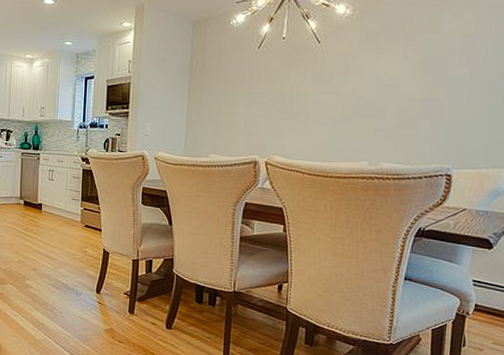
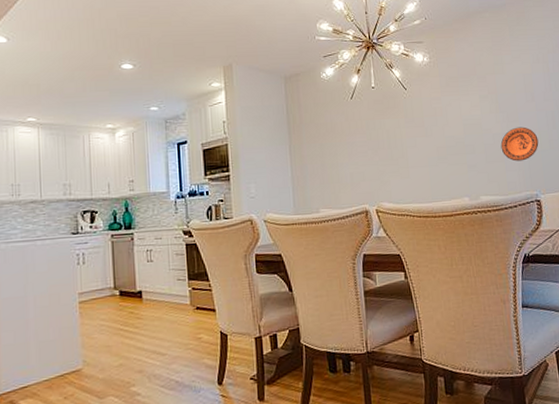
decorative plate: none [416,93,465,131] -> present [500,127,539,162]

